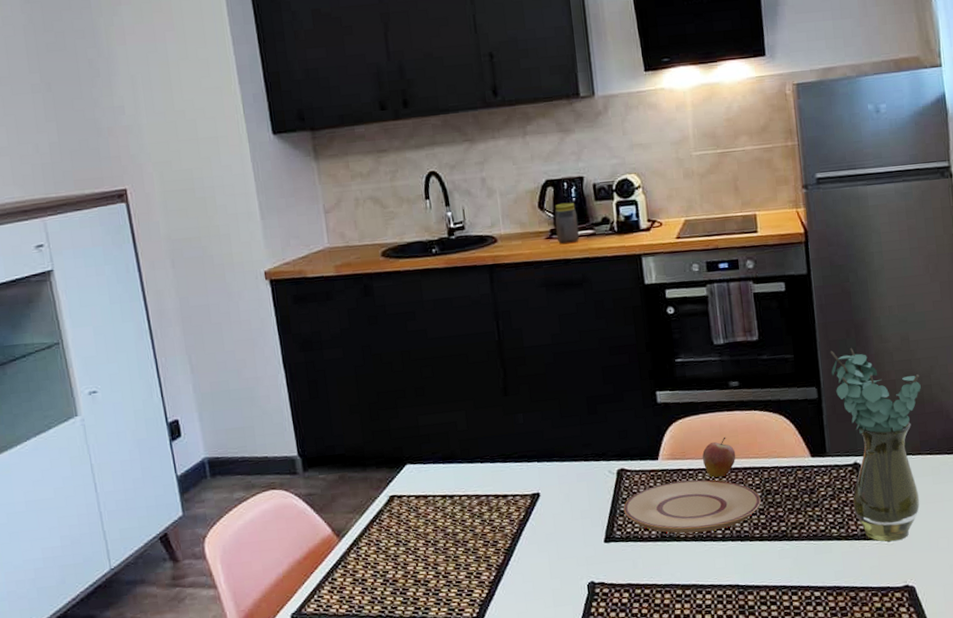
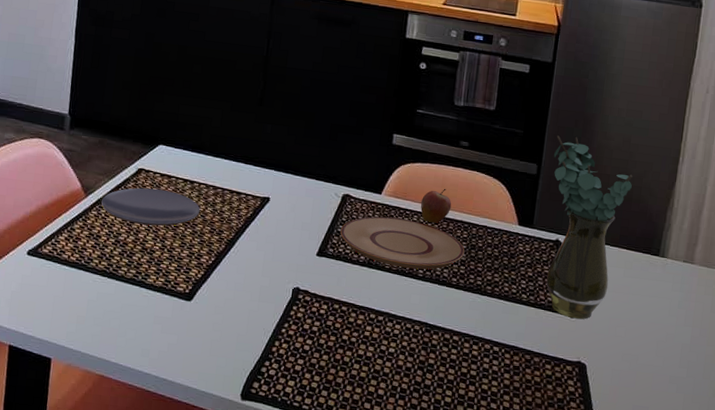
plate: none [357,512,468,557] -> present [101,187,200,226]

